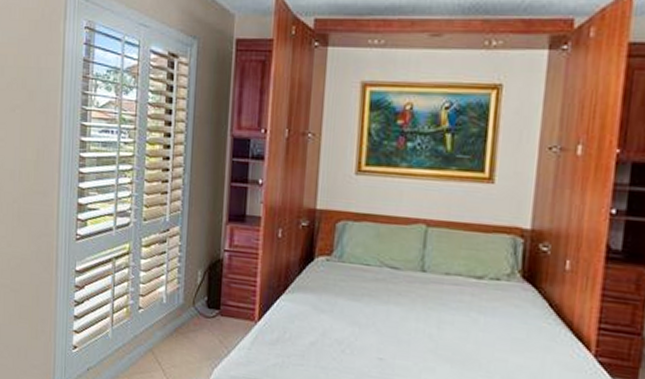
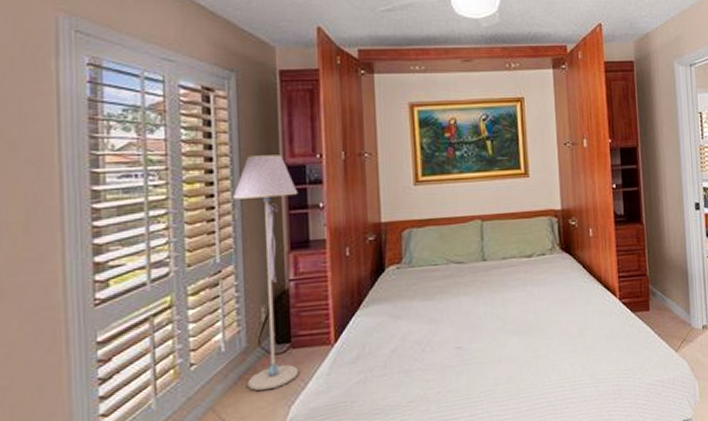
floor lamp: none [181,124,241,349] -> present [232,154,299,392]

